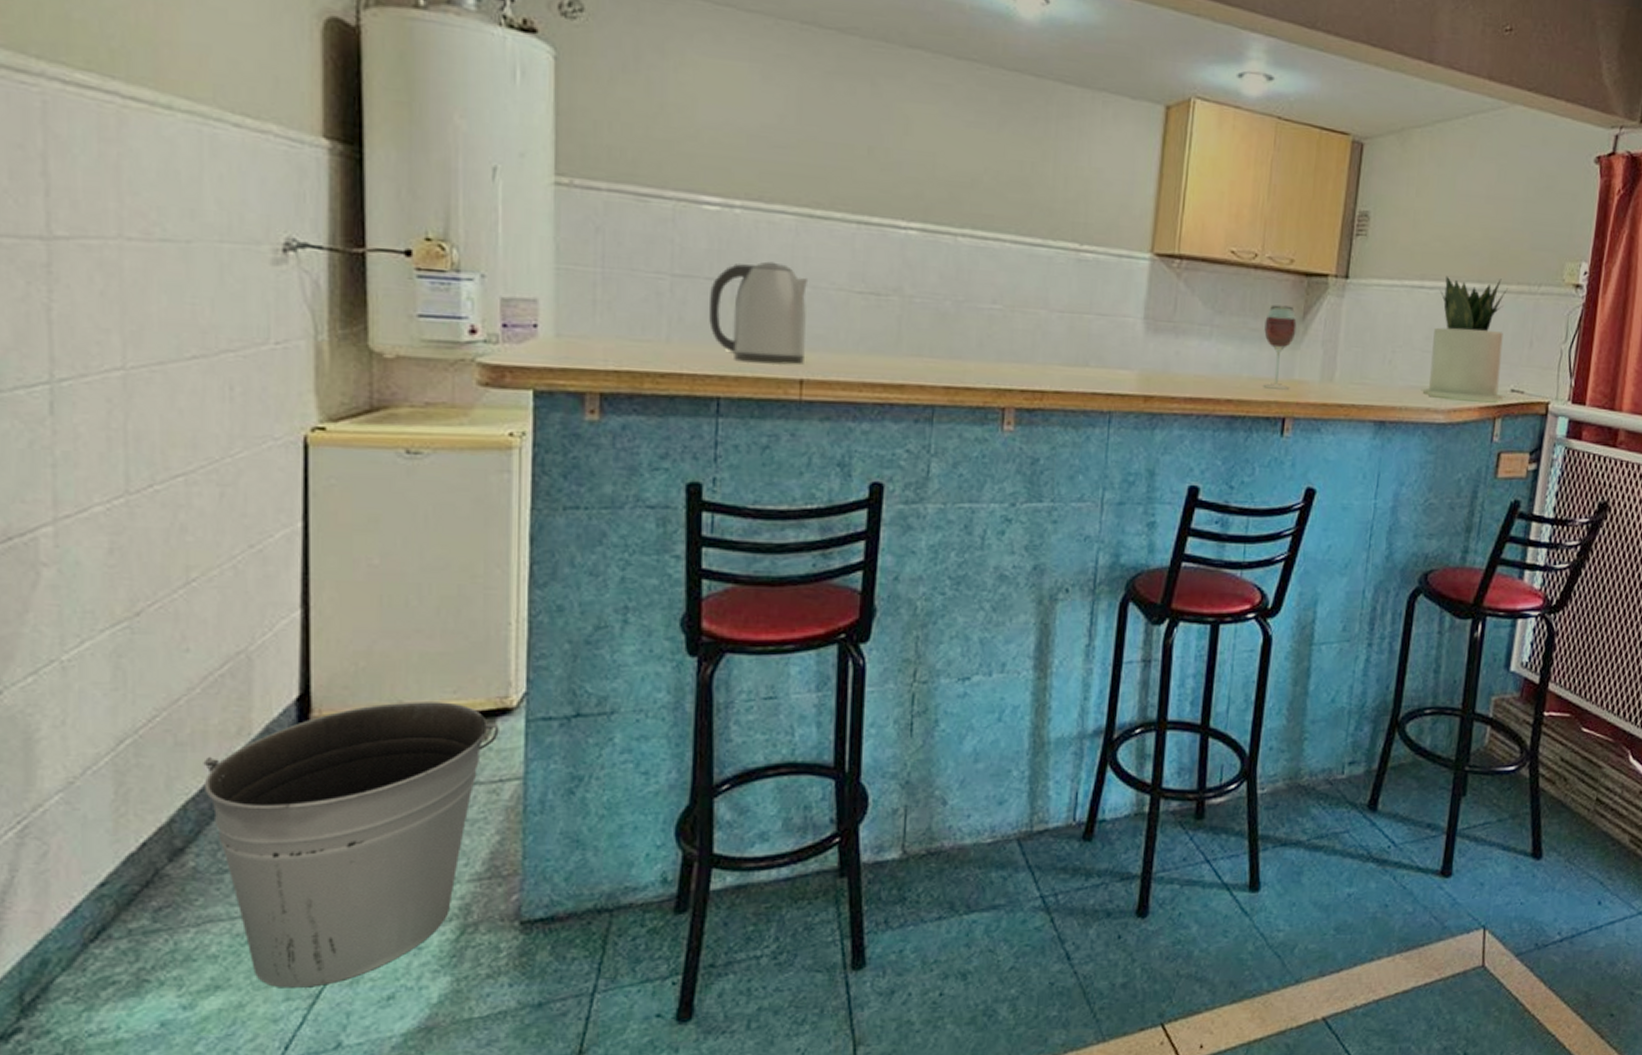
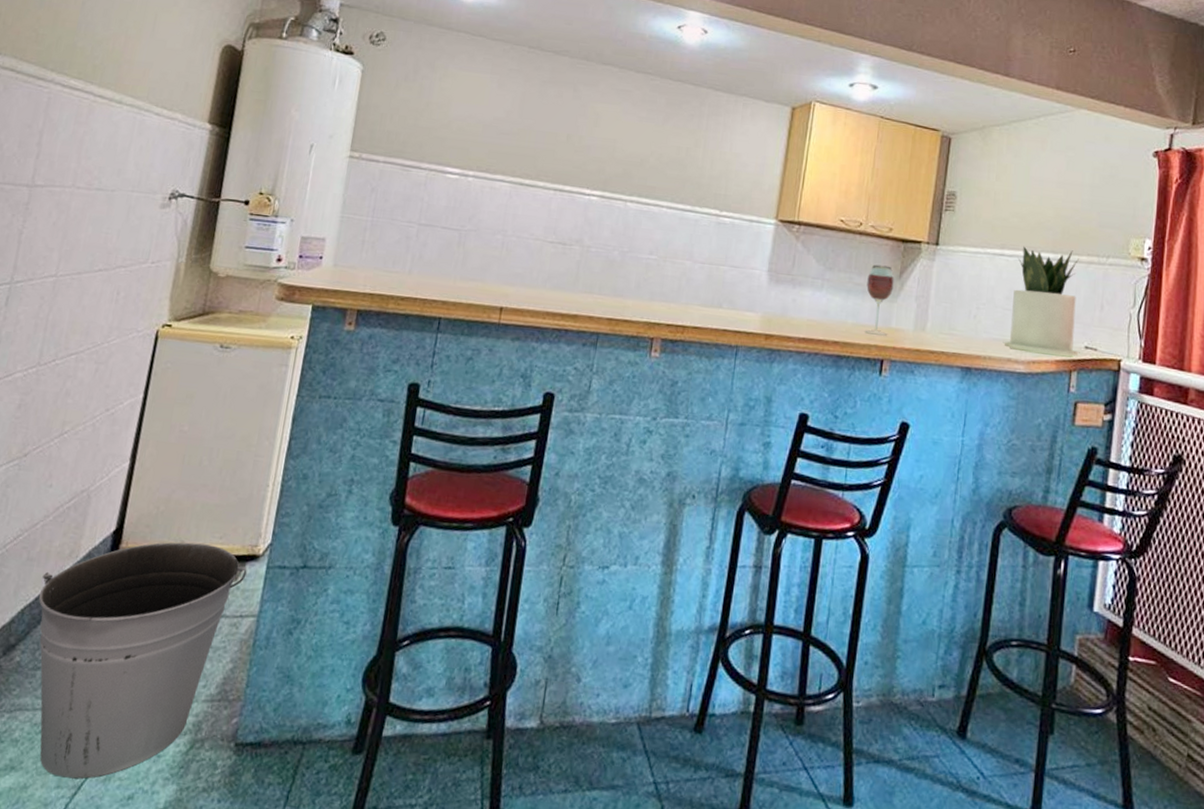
kettle: present [708,261,807,366] -> none [440,216,514,296]

